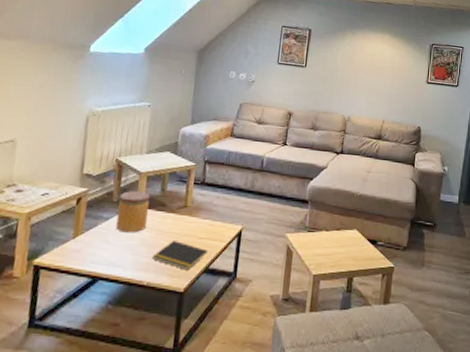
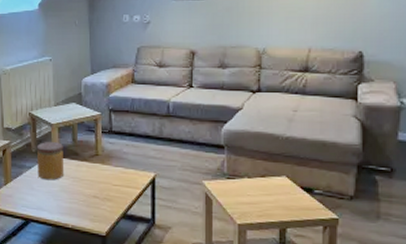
notepad: present [151,241,209,270] -> none [72,187,125,215]

